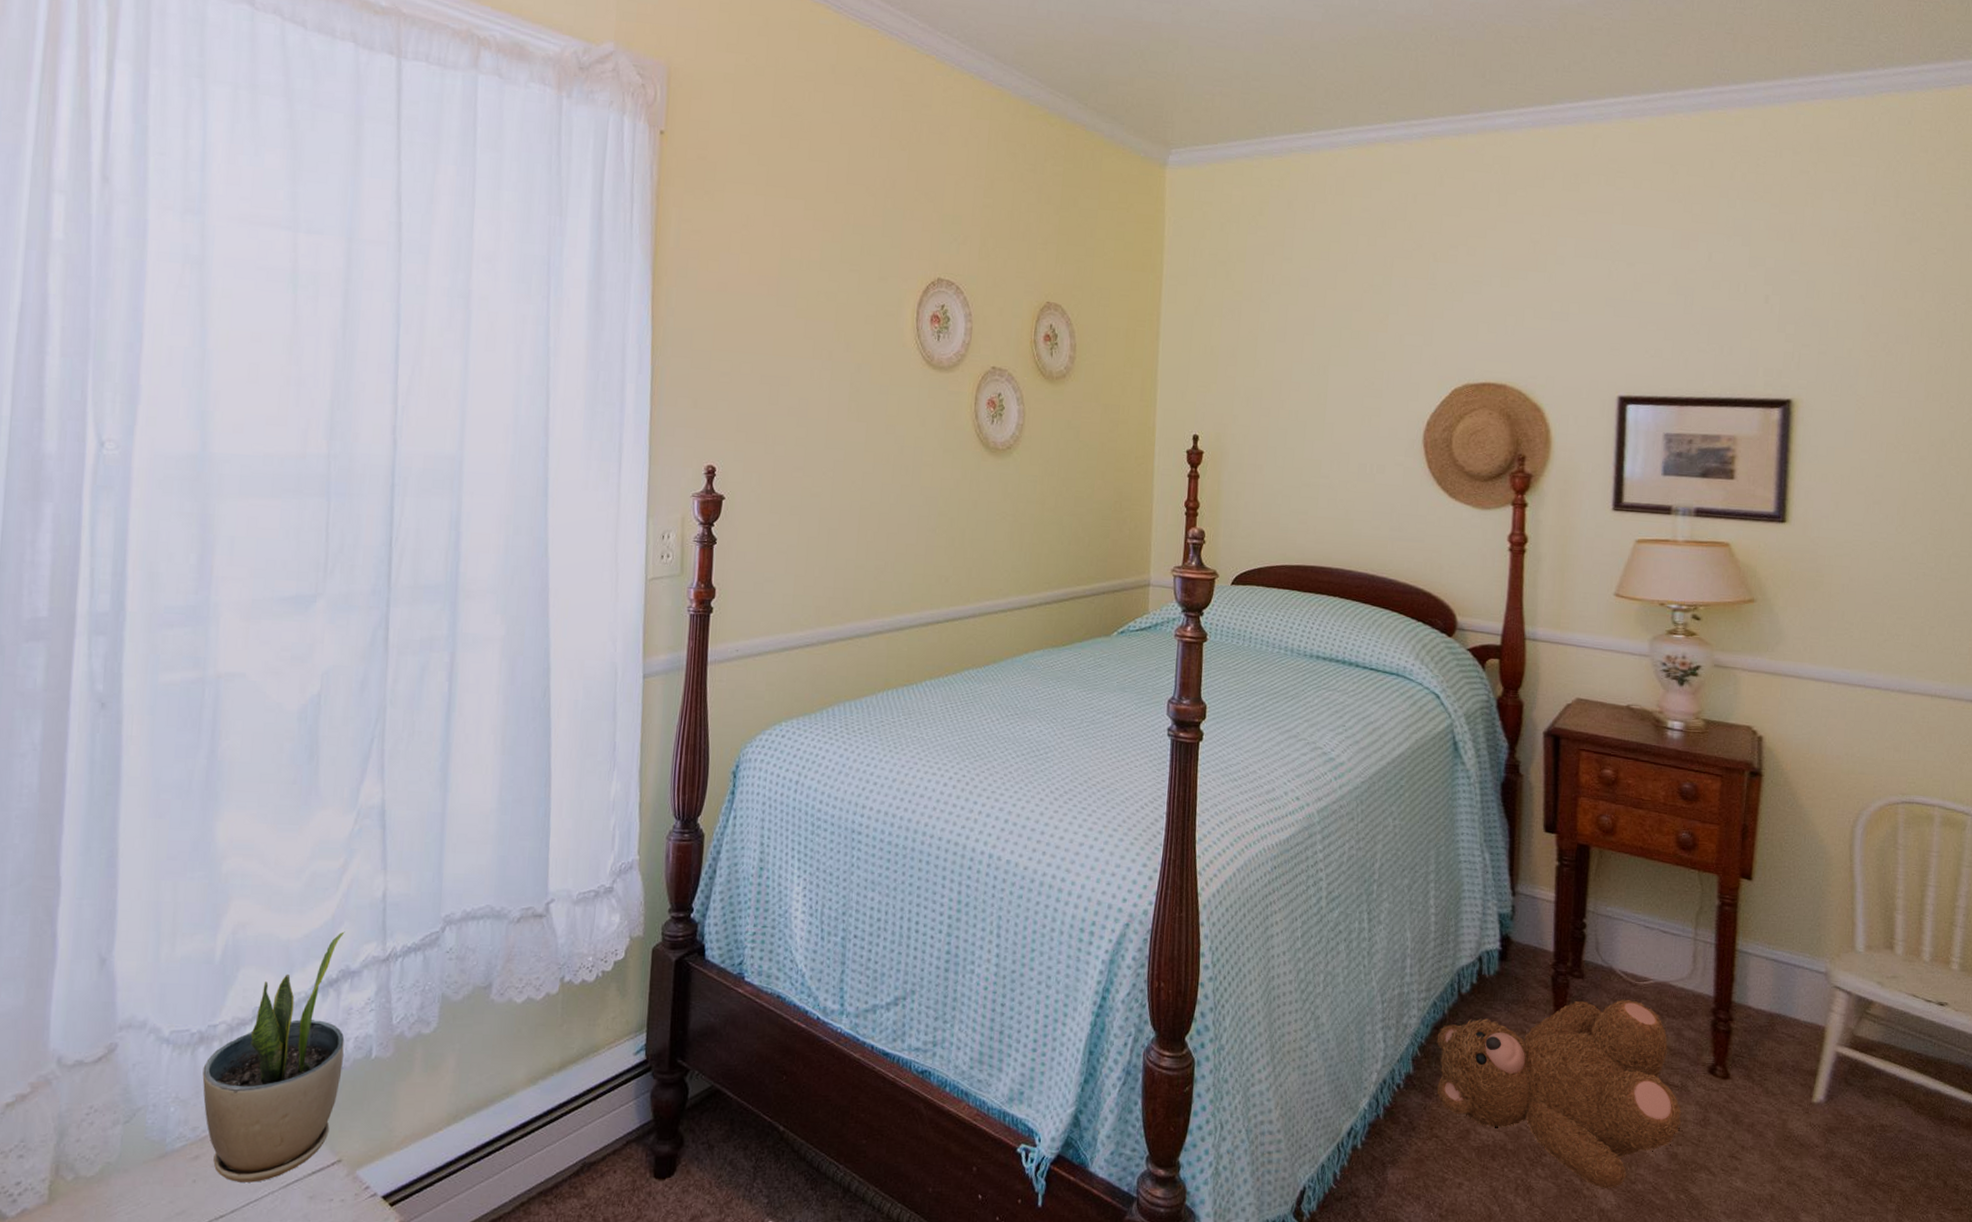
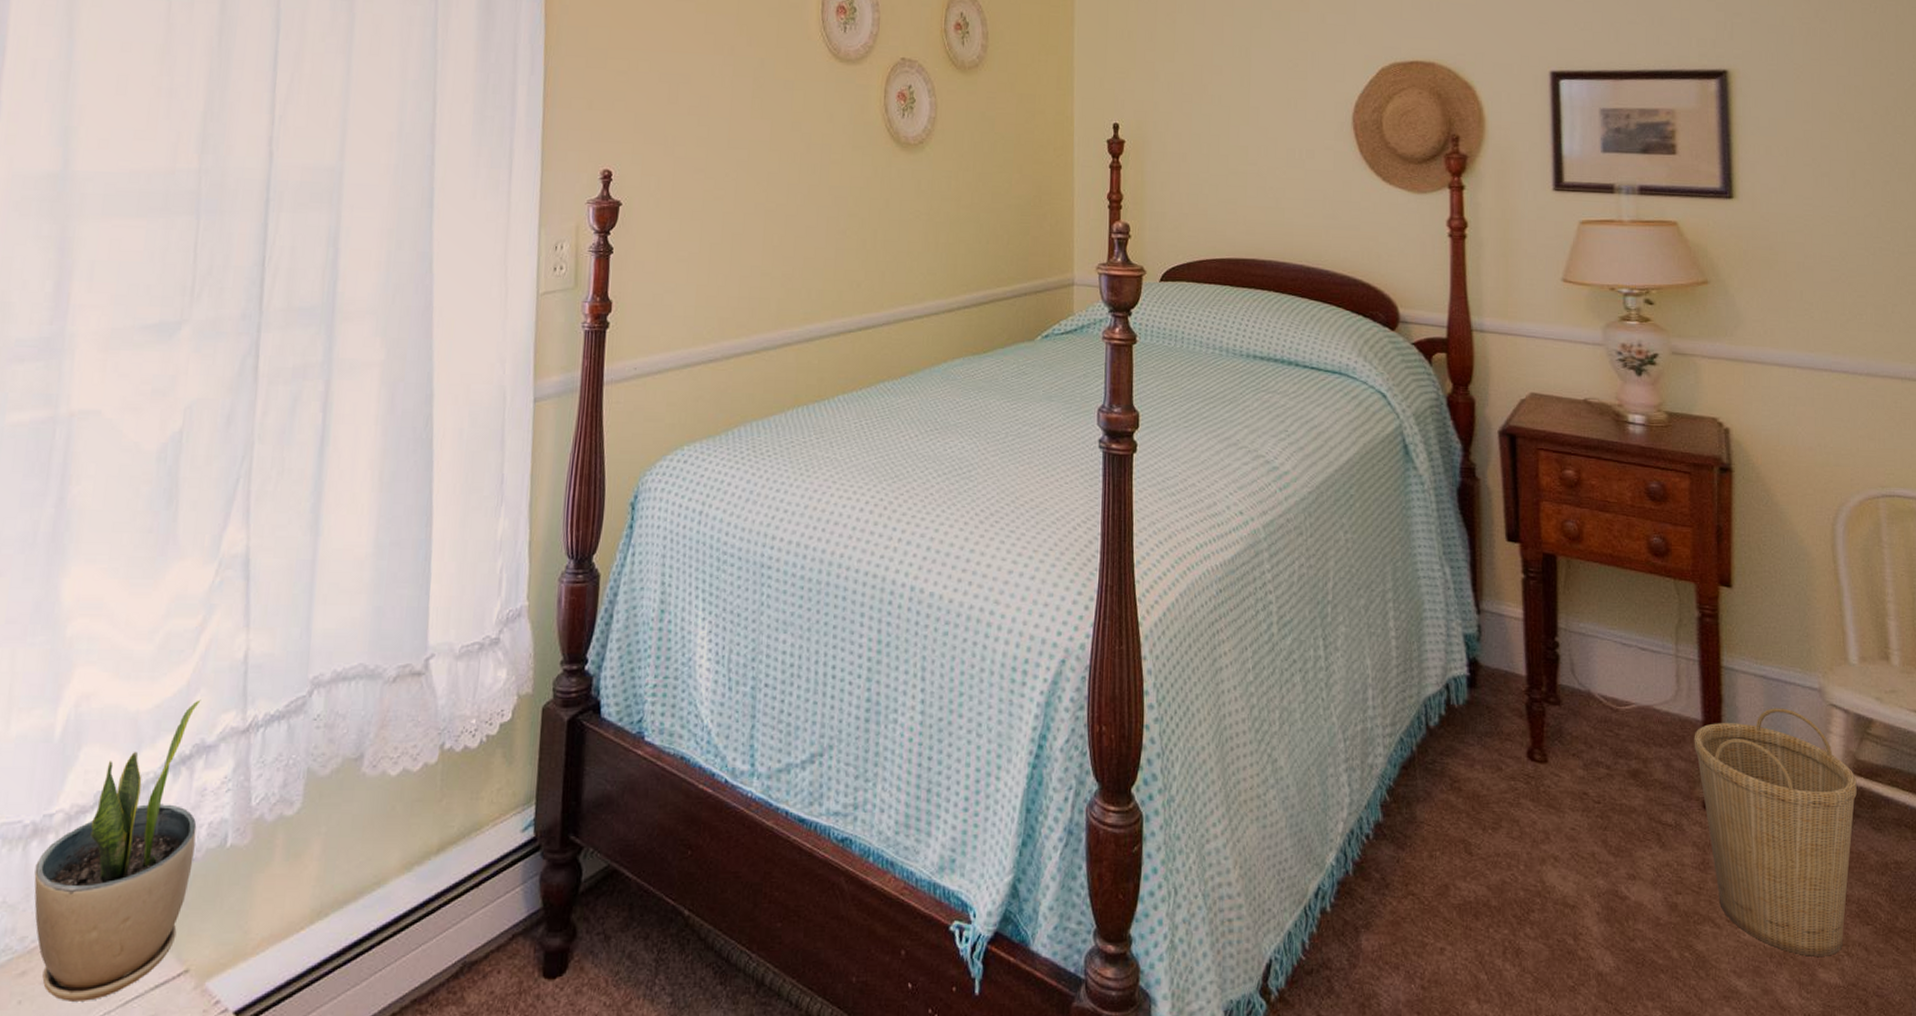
teddy bear: present [1436,999,1682,1189] -> none [1406,726,1679,949]
basket: none [1704,988,1853,1203] -> present [1694,708,1857,957]

